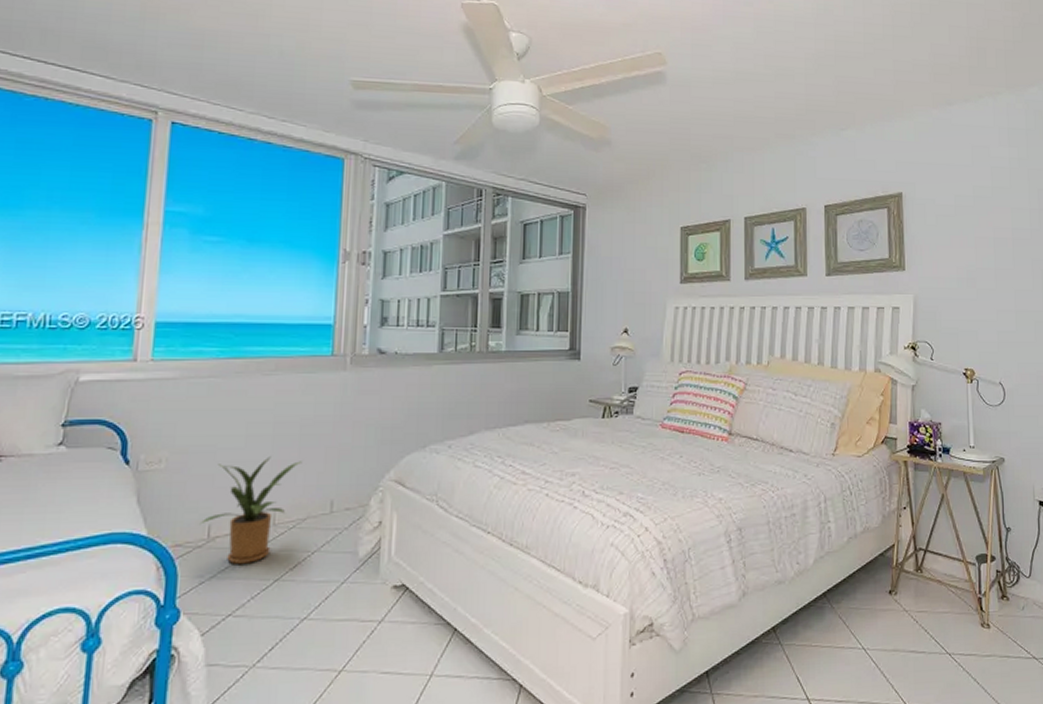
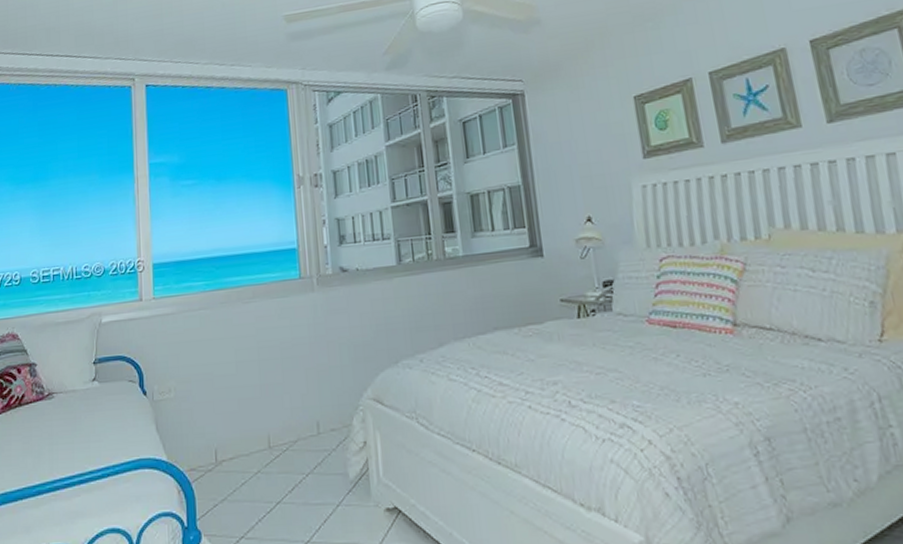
house plant: present [199,456,303,564] -> none [207,381,287,487]

